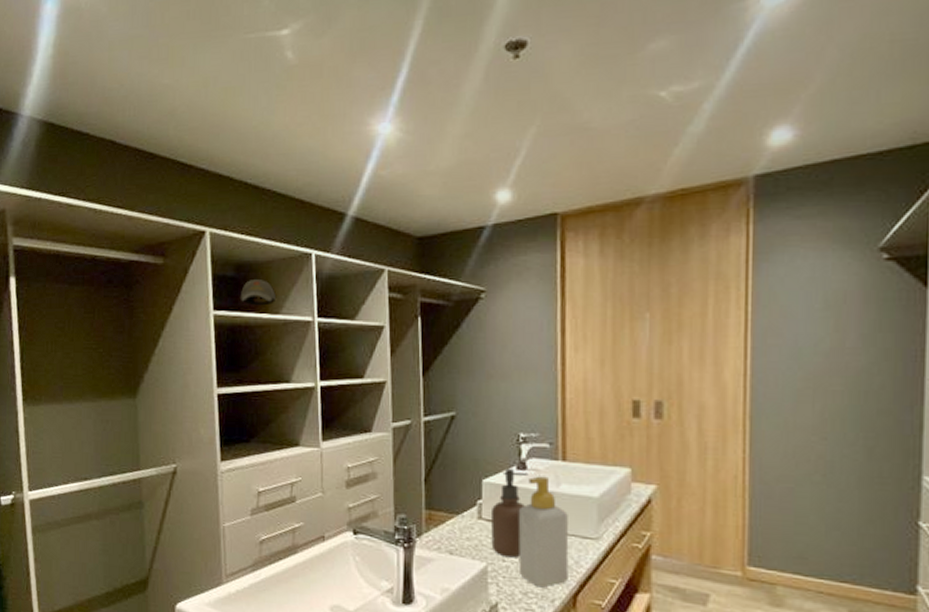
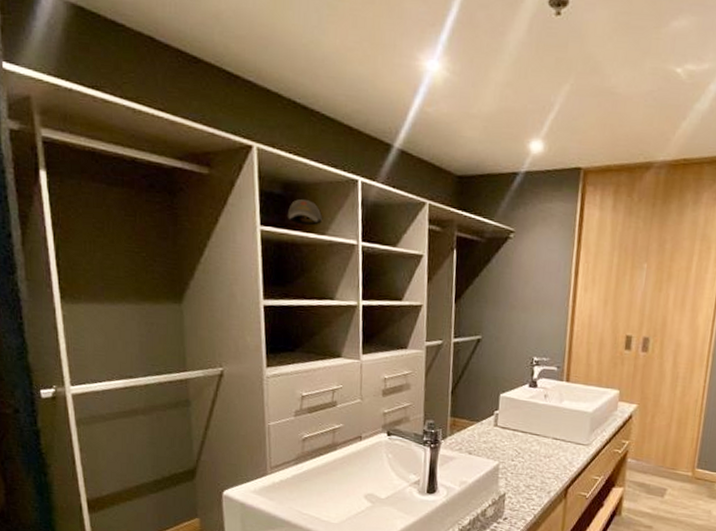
soap dispenser: present [490,468,529,558] -> none [503,385,538,458]
soap bottle: present [518,476,569,588] -> none [524,393,567,482]

